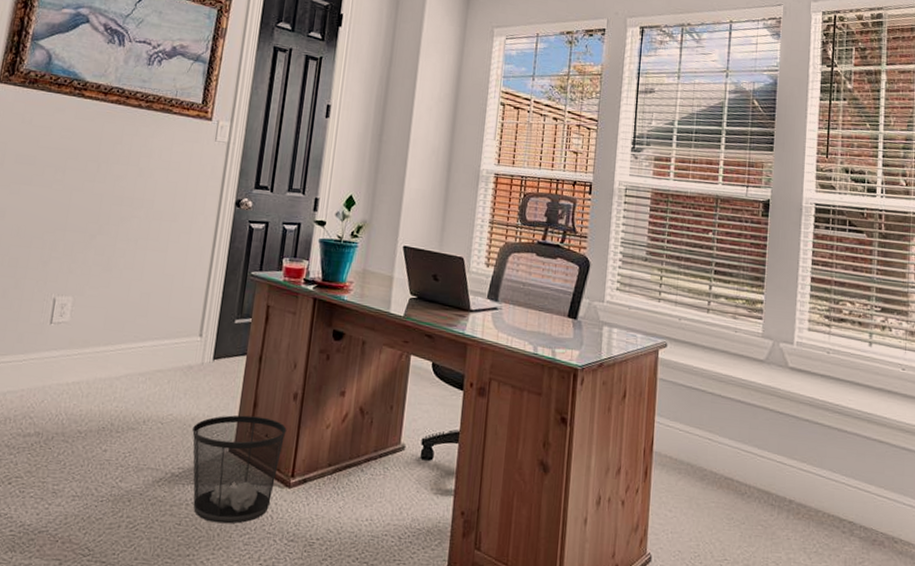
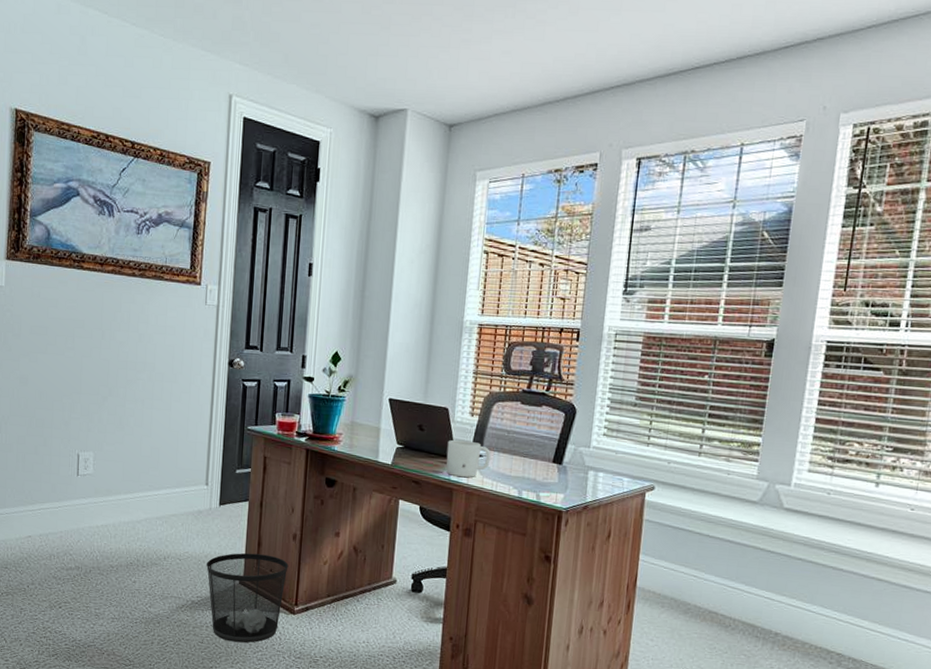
mug: none [460,291,506,332] -> present [445,439,491,478]

